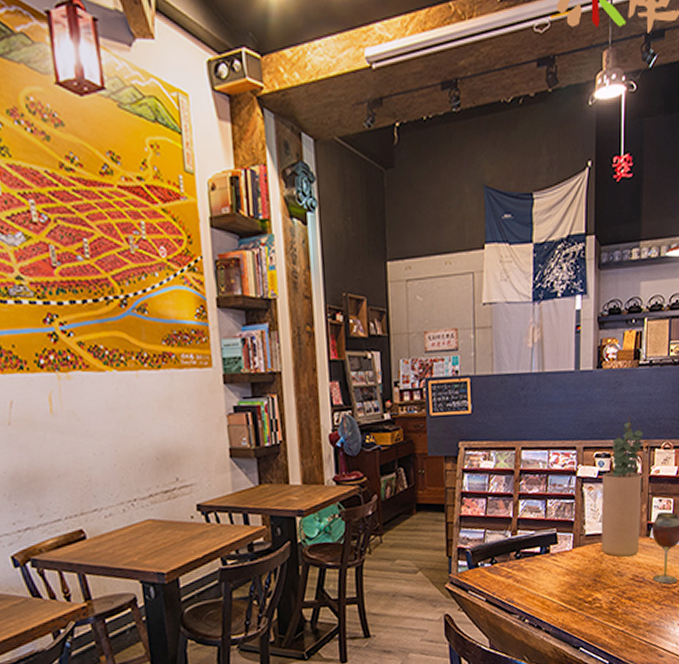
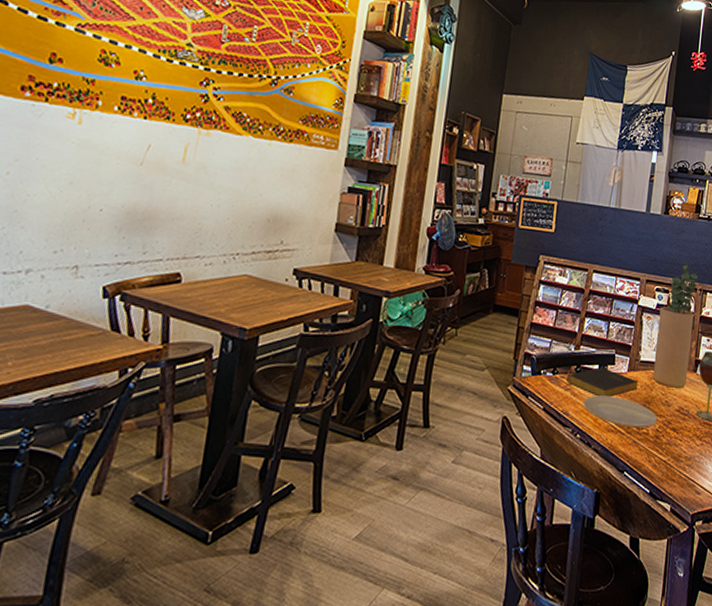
book: none [507,548,586,579] -> present [567,367,639,397]
plate: none [528,575,610,604] -> present [583,395,657,428]

